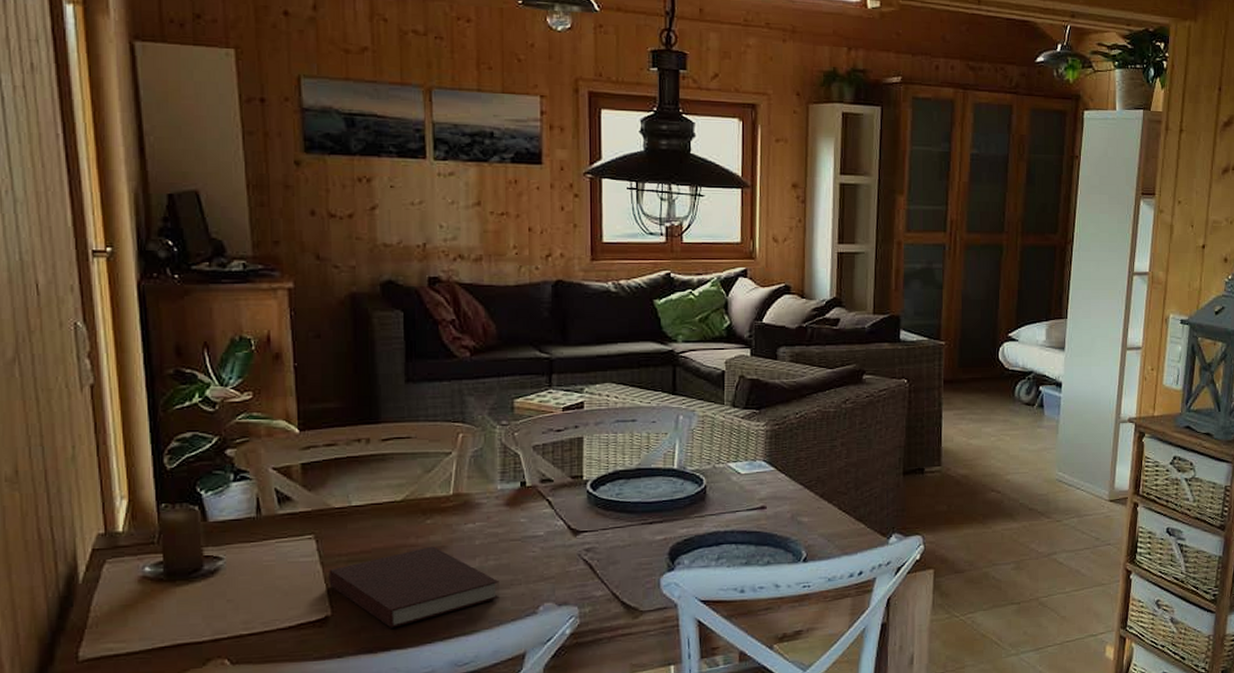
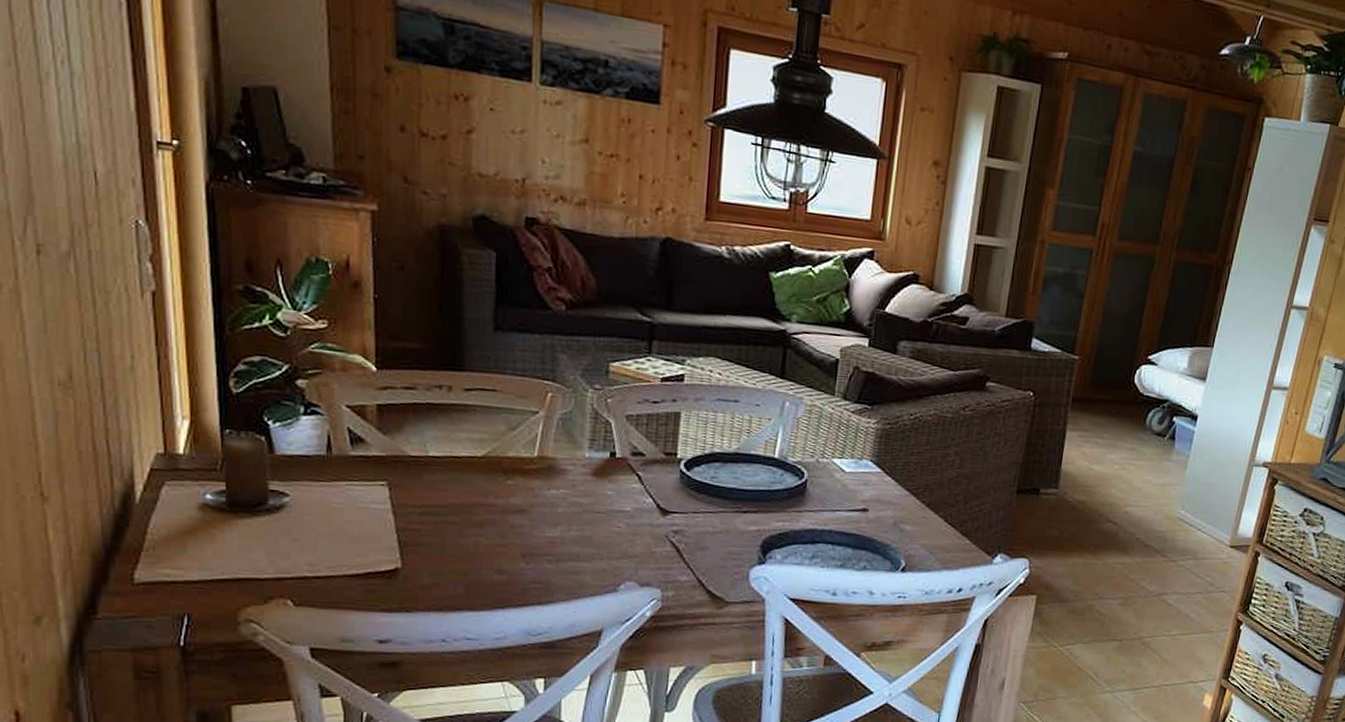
notebook: present [329,546,499,628] -> none [400,508,580,589]

